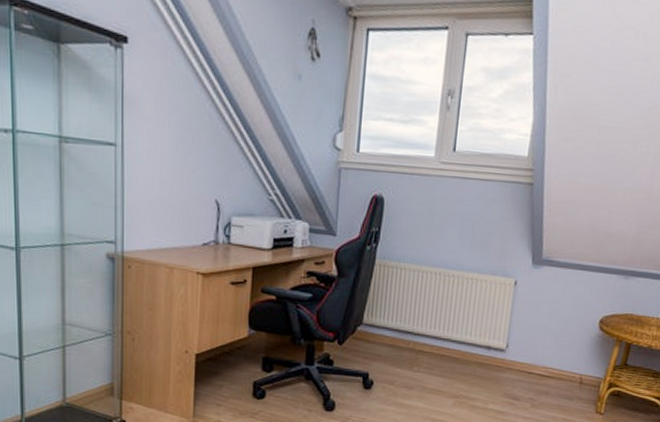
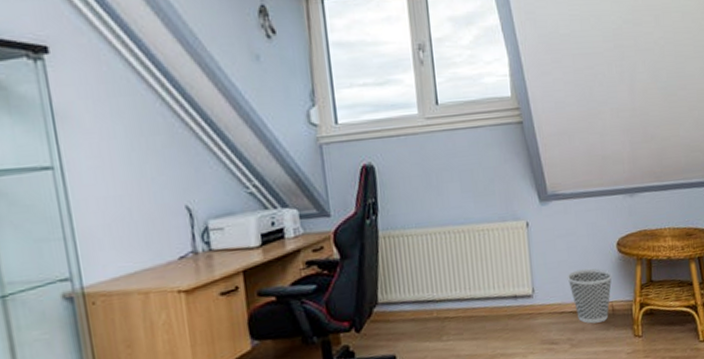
wastebasket: none [542,337,588,391] -> present [567,268,612,324]

